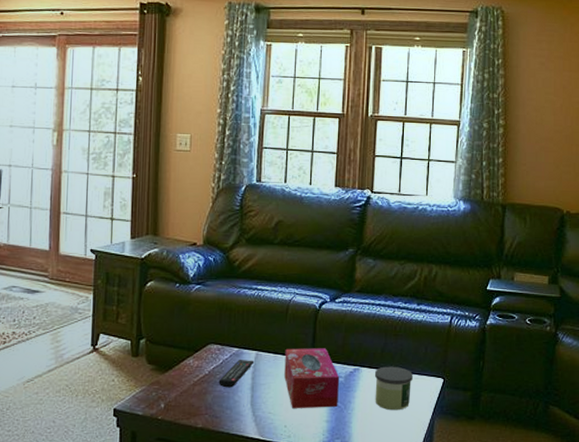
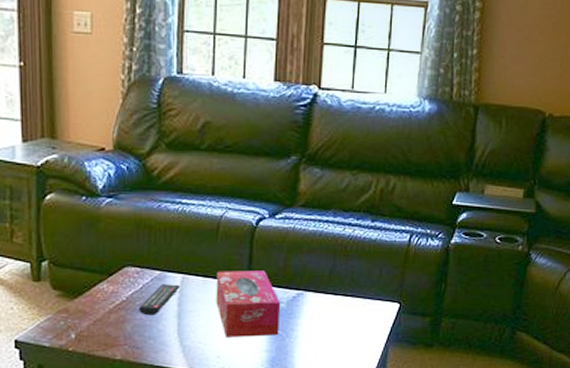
candle: present [374,366,413,411] -> none [320,290,365,339]

